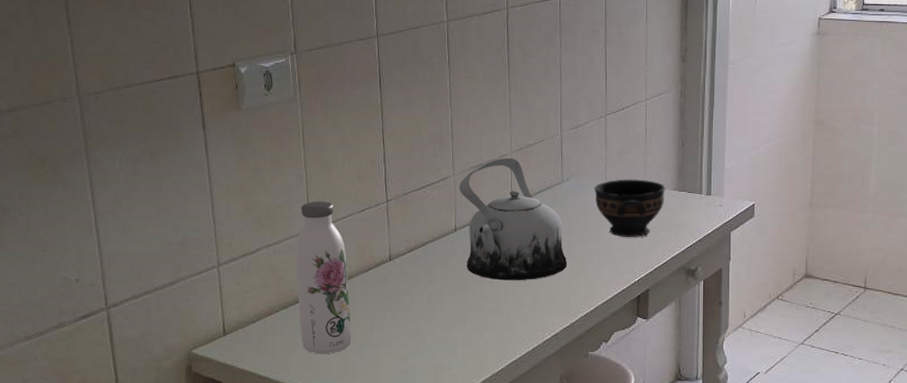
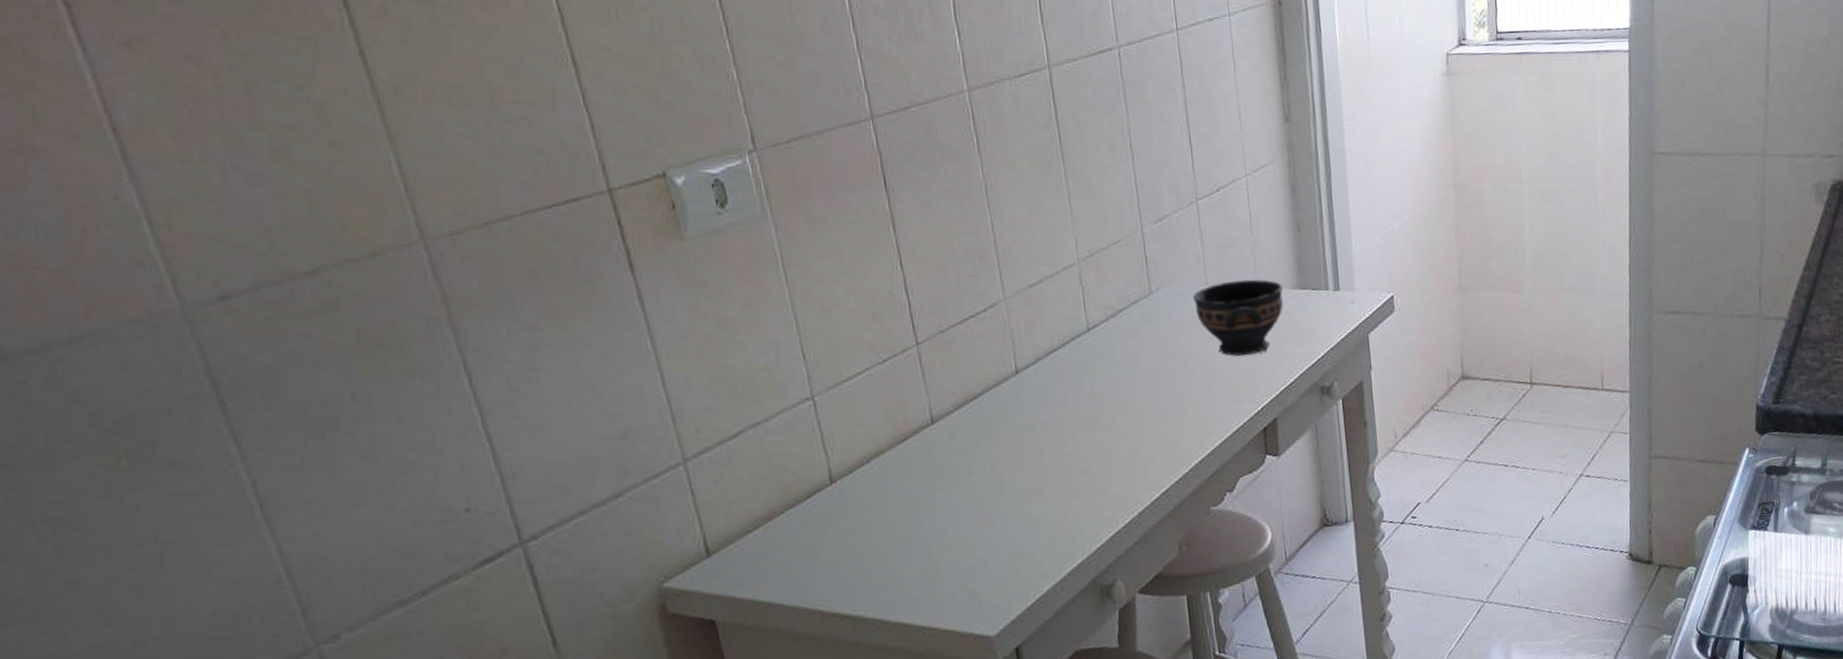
water bottle: present [295,201,351,354] -> none [794,354,893,562]
teapot: present [458,157,567,281] -> none [1013,268,1170,432]

